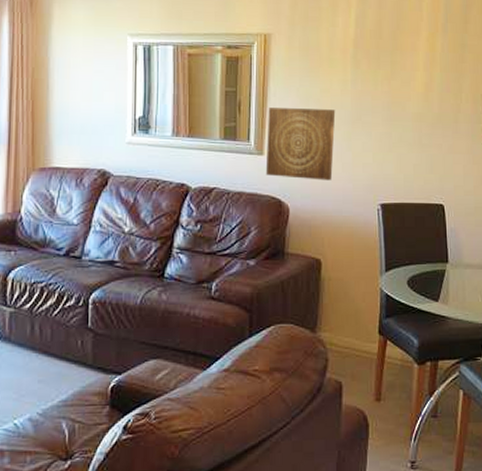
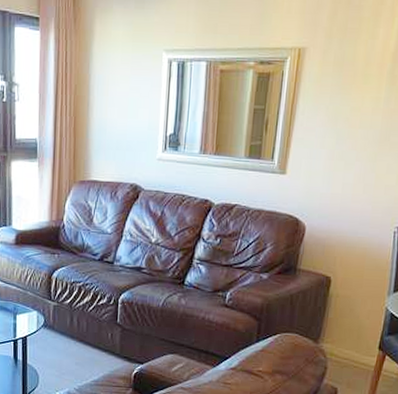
wall art: present [265,108,336,181] -> none [286,126,364,202]

